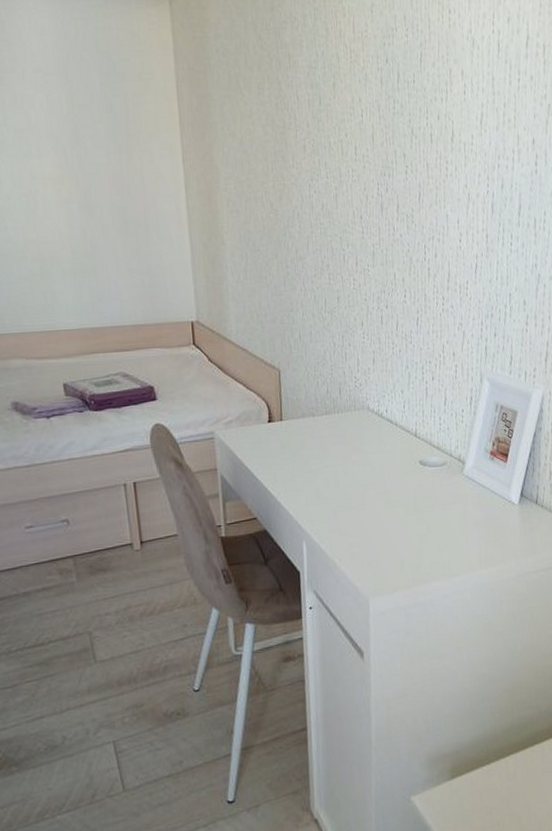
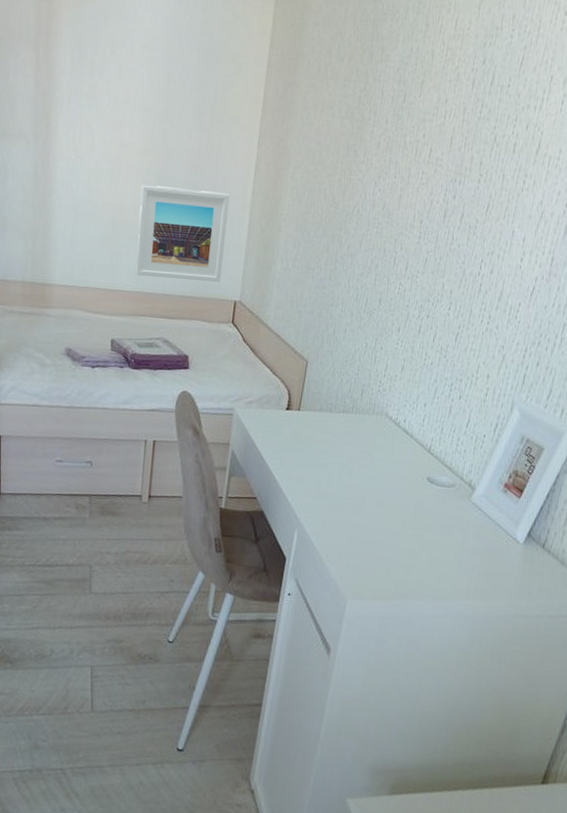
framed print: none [64,213,172,312] -> present [136,185,230,282]

